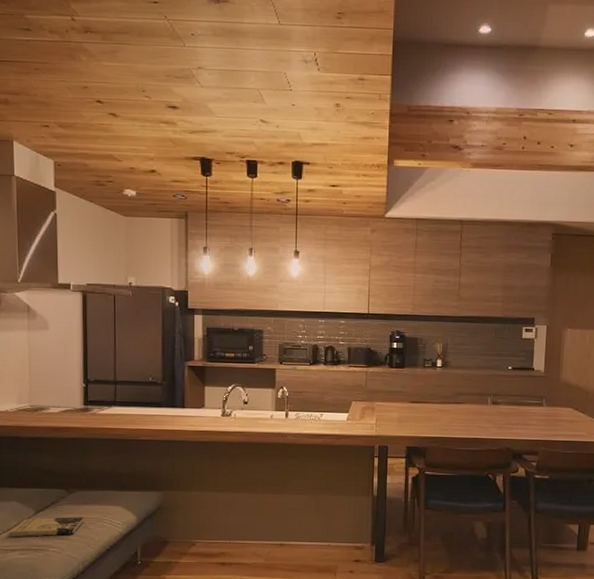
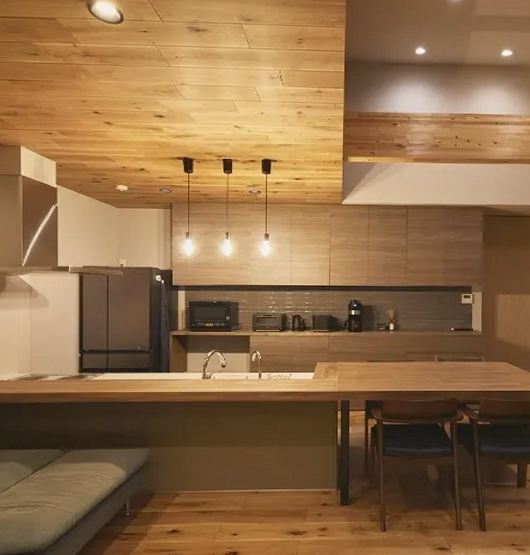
book: present [10,517,84,538] -> none [10,474,78,495]

